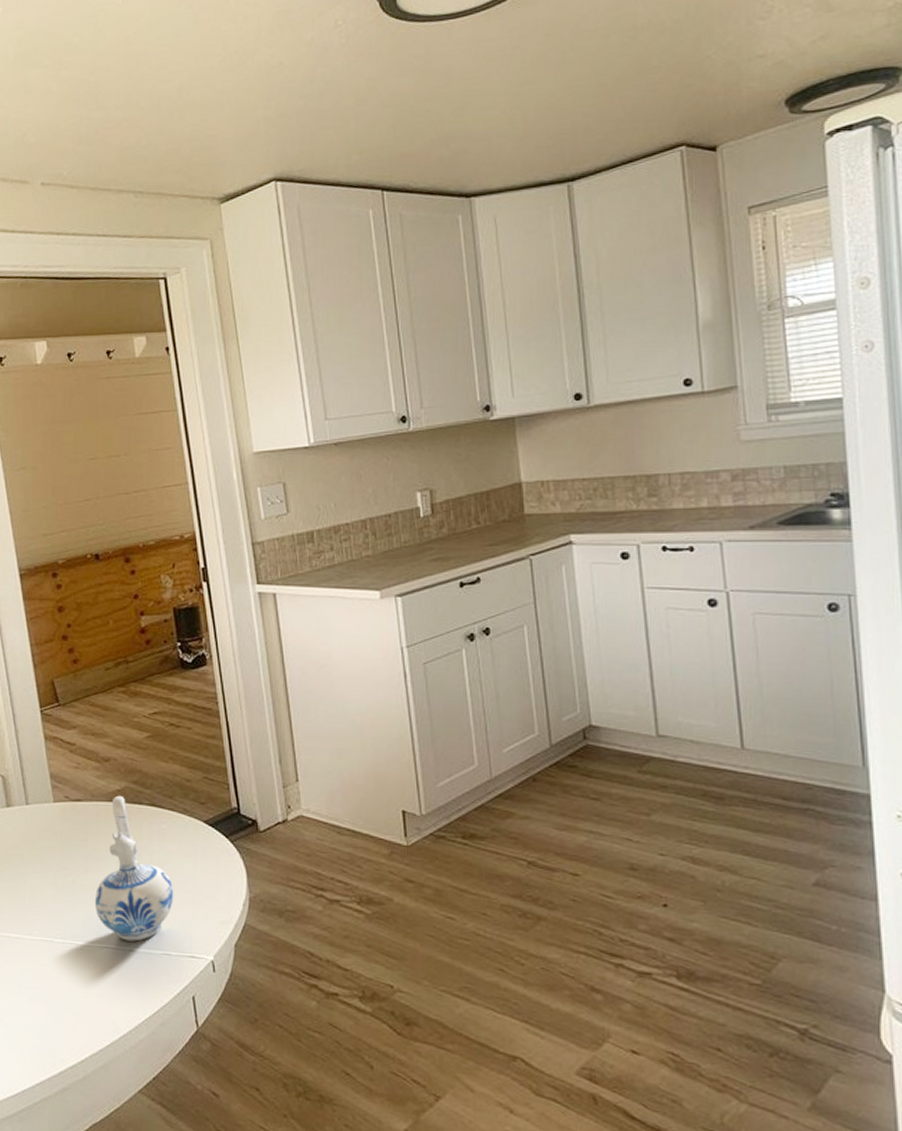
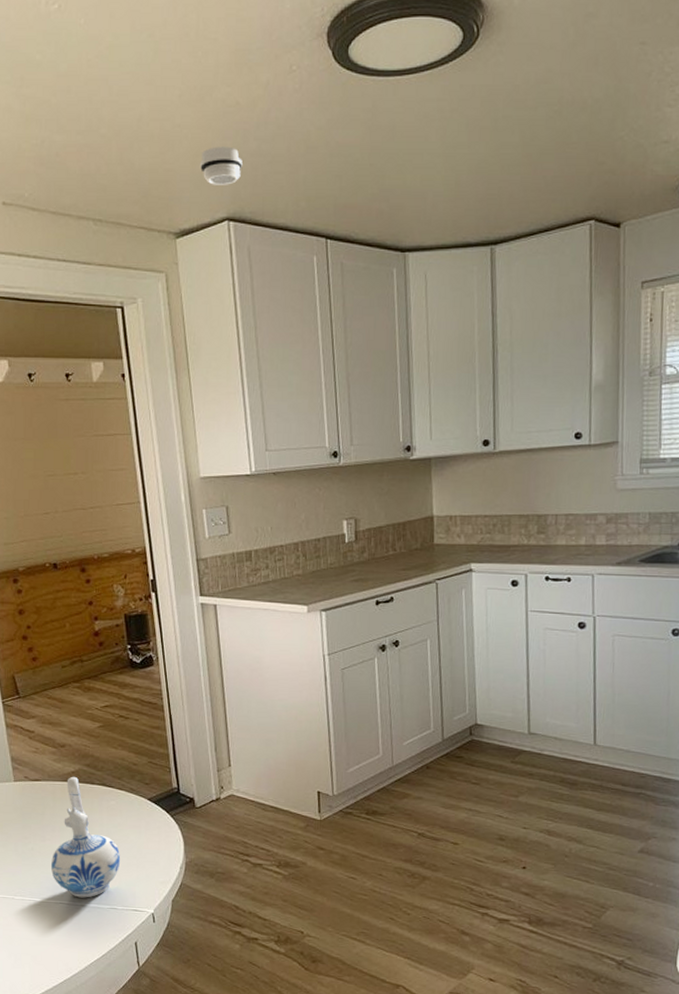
smoke detector: none [243,107,288,147] -> present [199,146,243,185]

